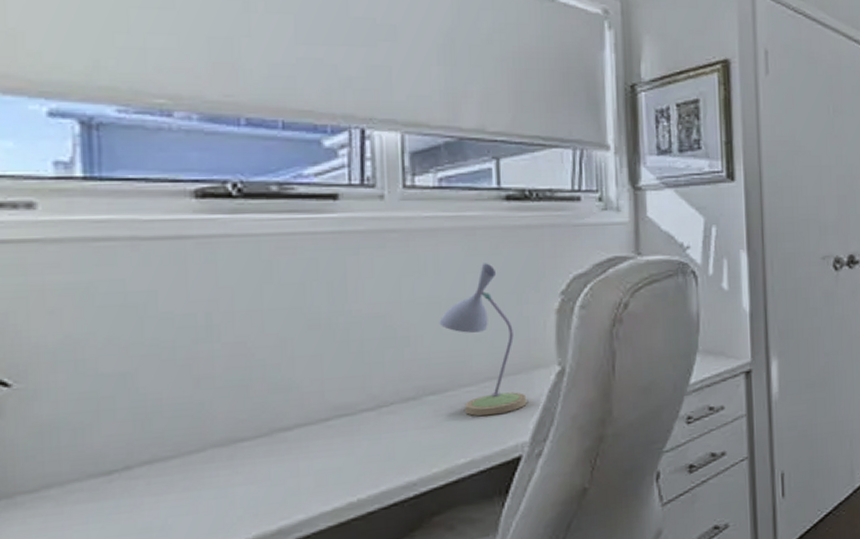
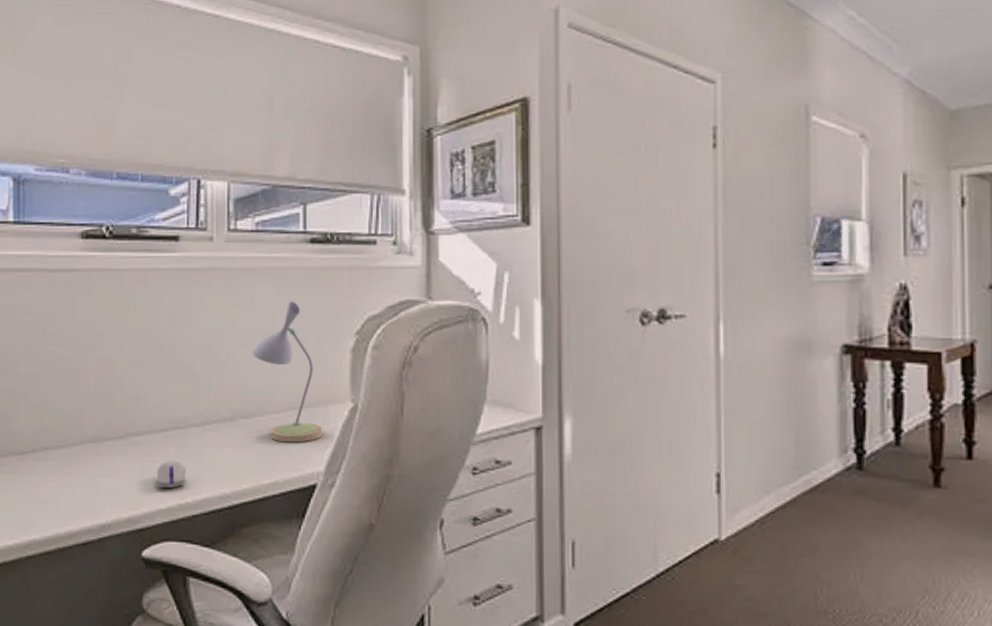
computer mouse: none [317,452,357,488] -> present [157,460,186,489]

